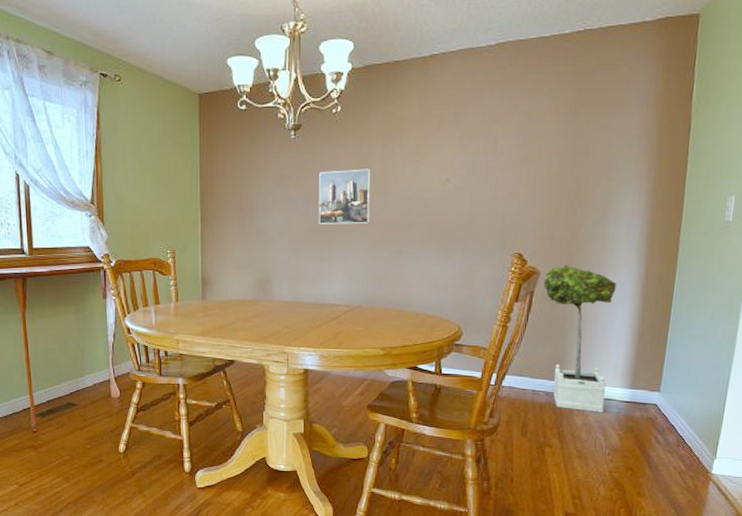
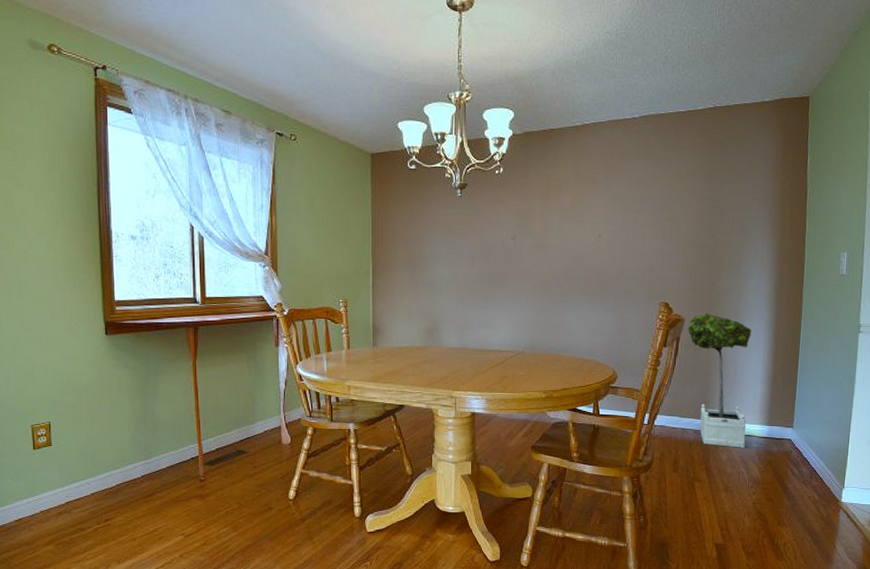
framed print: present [318,169,371,225] -> none [483,225,532,276]

